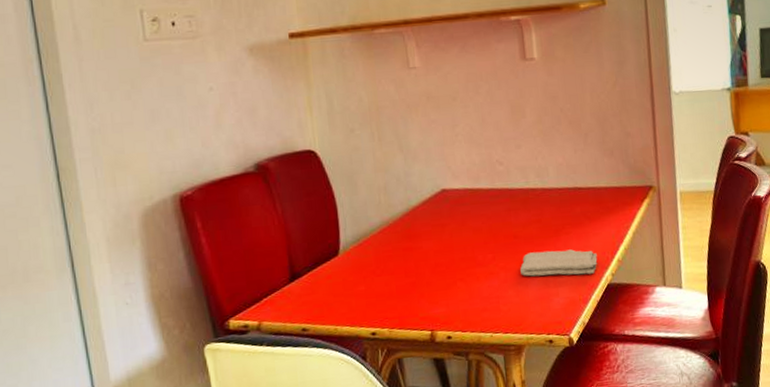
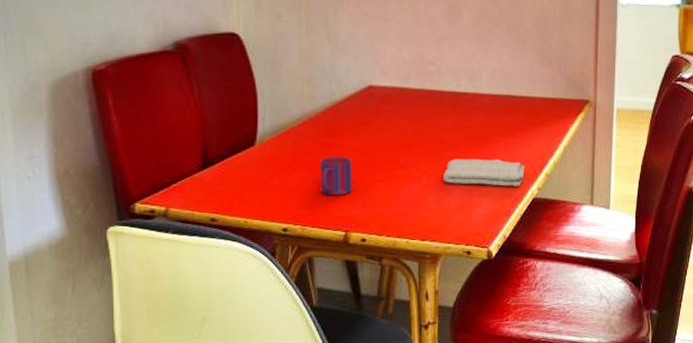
mug: none [401,258,435,298] -> present [320,155,352,196]

